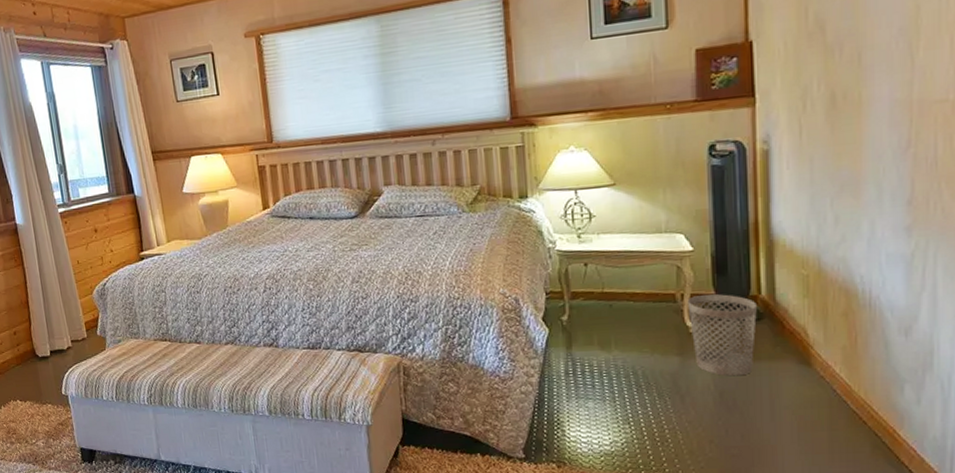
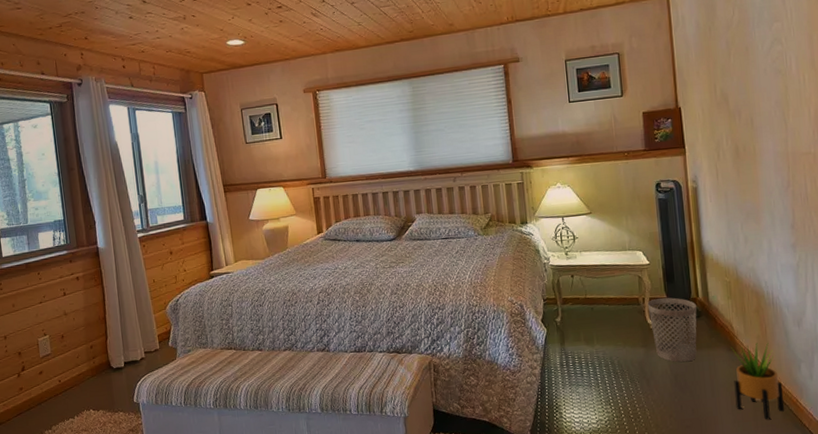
potted plant: none [803,355,874,454] -> present [731,343,784,420]

